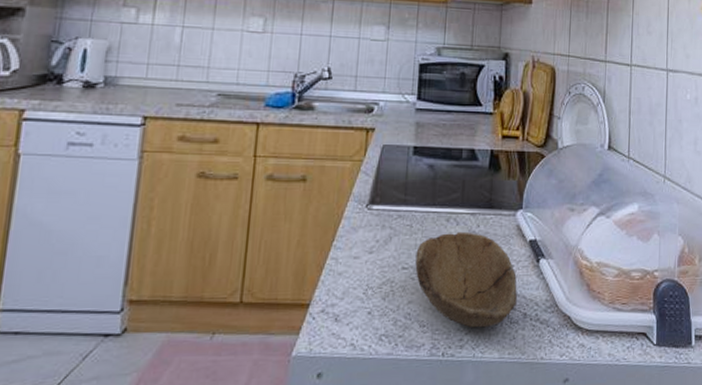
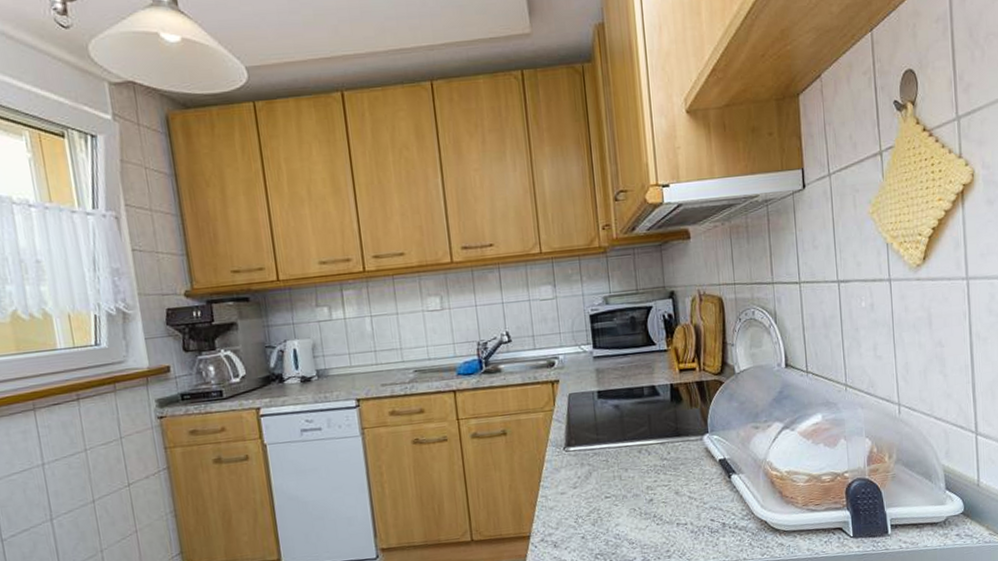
bowl: present [415,231,517,328] -> none [615,459,715,541]

